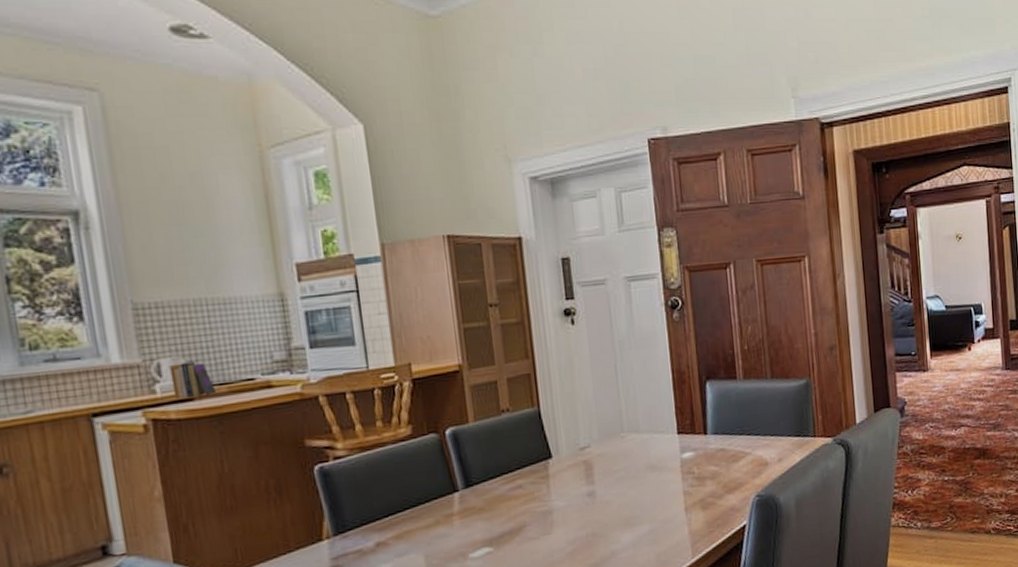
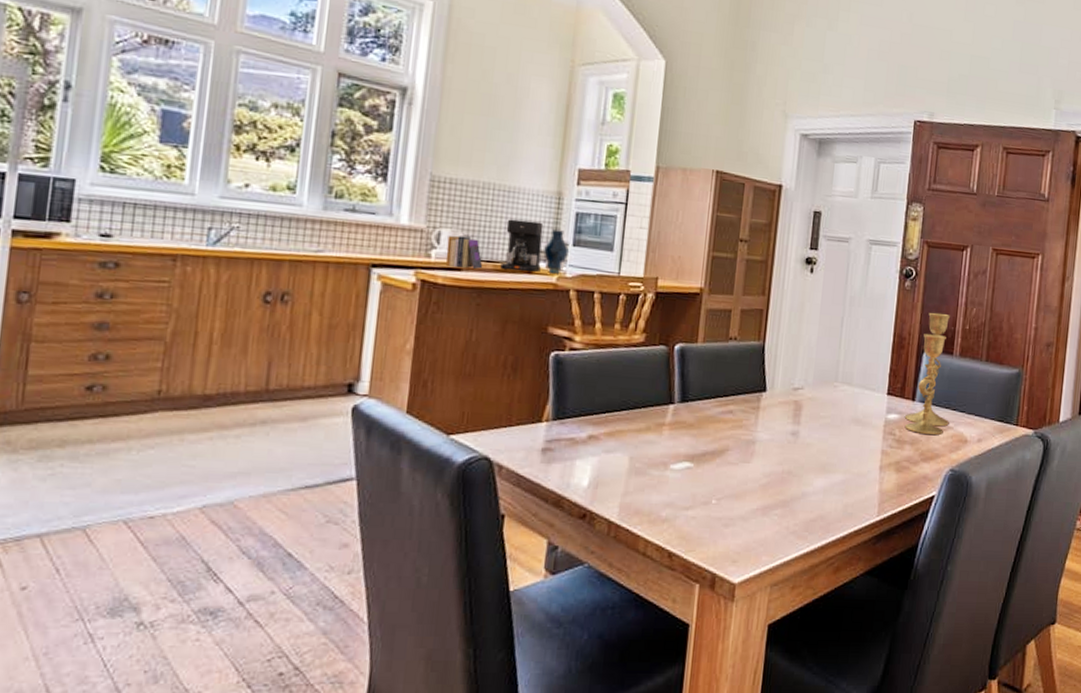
coffee maker: none [230,330,281,390] -> present [500,219,544,273]
vase: none [279,334,308,383] -> present [543,229,569,274]
candlestick: none [700,338,746,467] -> present [904,312,951,436]

